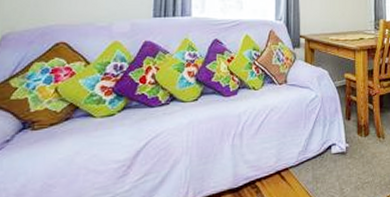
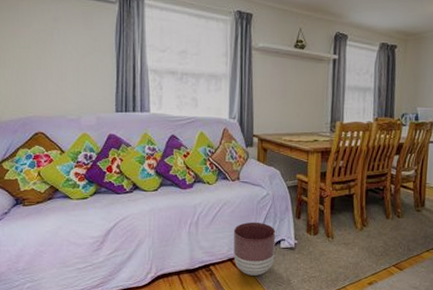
planter: none [281,127,326,189] -> present [233,222,276,276]

